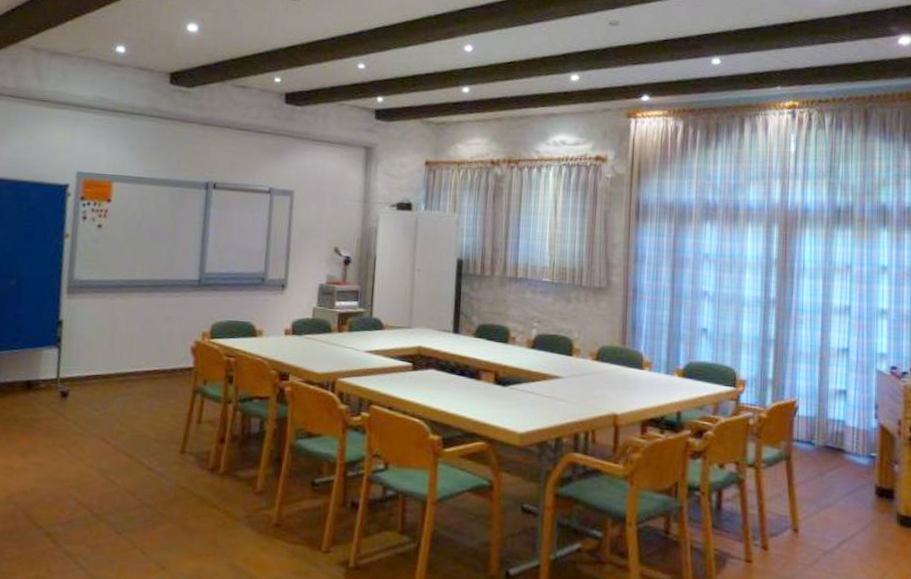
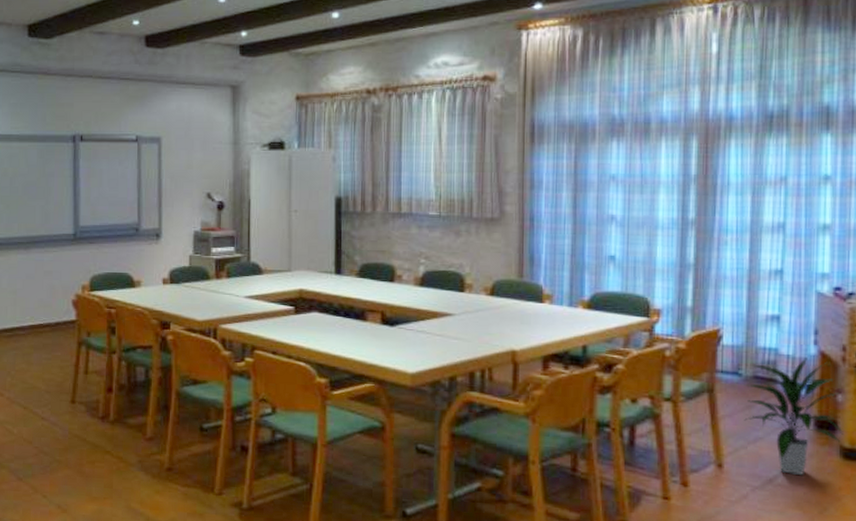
indoor plant: none [816,430,900,540] -> present [743,358,843,475]

